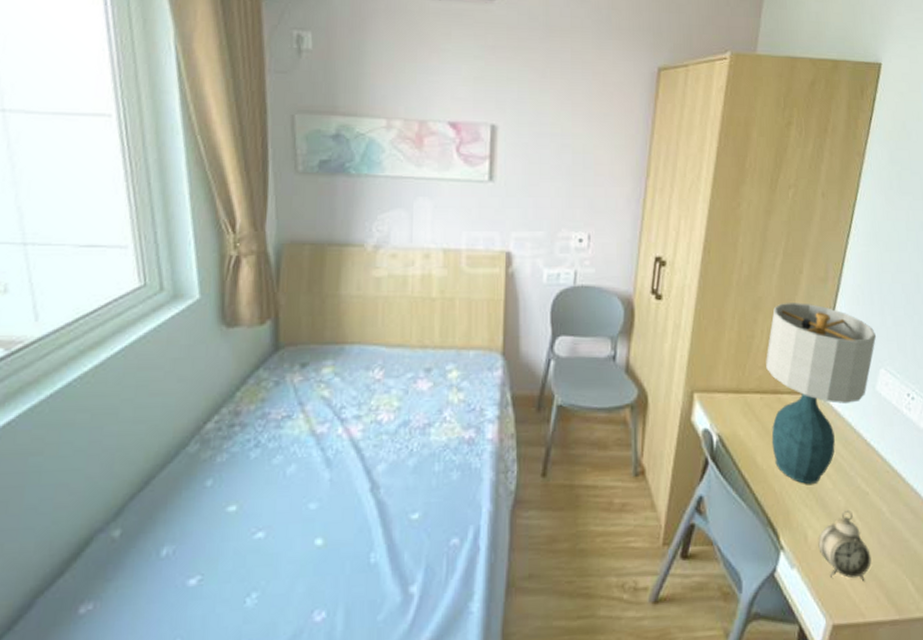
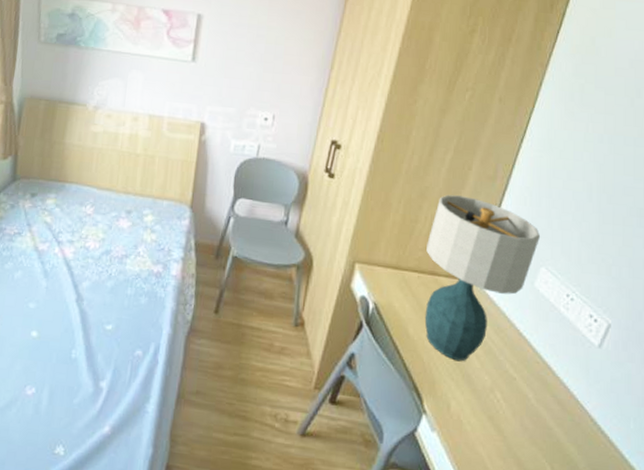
alarm clock: present [818,509,872,581] -> none [460,389,512,456]

